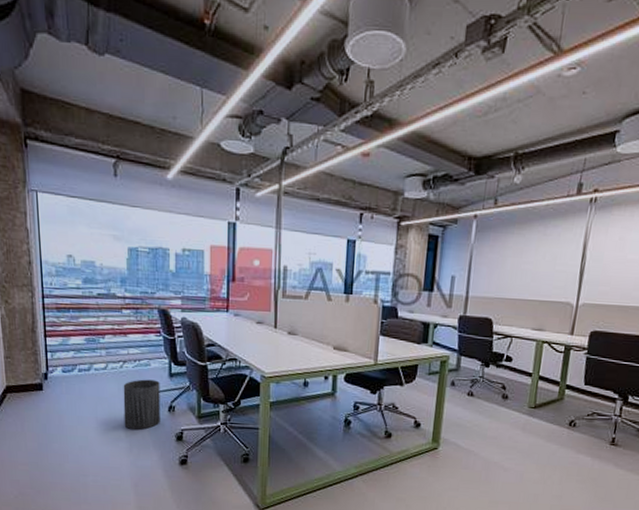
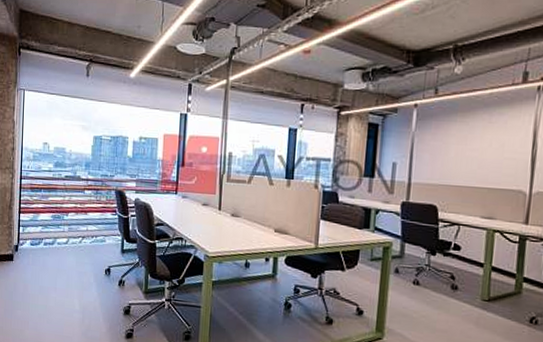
trash can: present [123,379,160,430] -> none [79,254,113,302]

